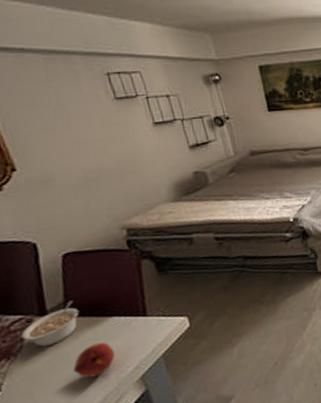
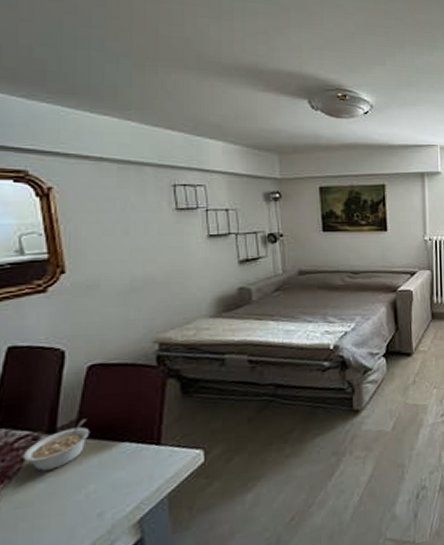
fruit: present [72,342,116,378] -> none [66,471,117,516]

